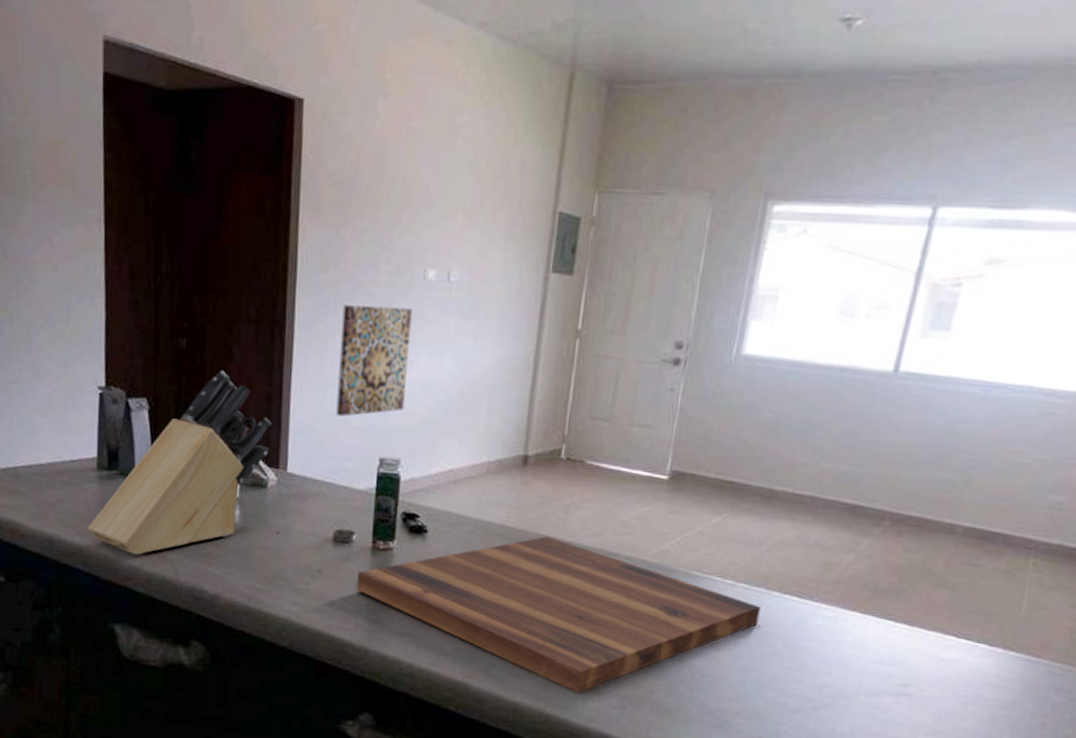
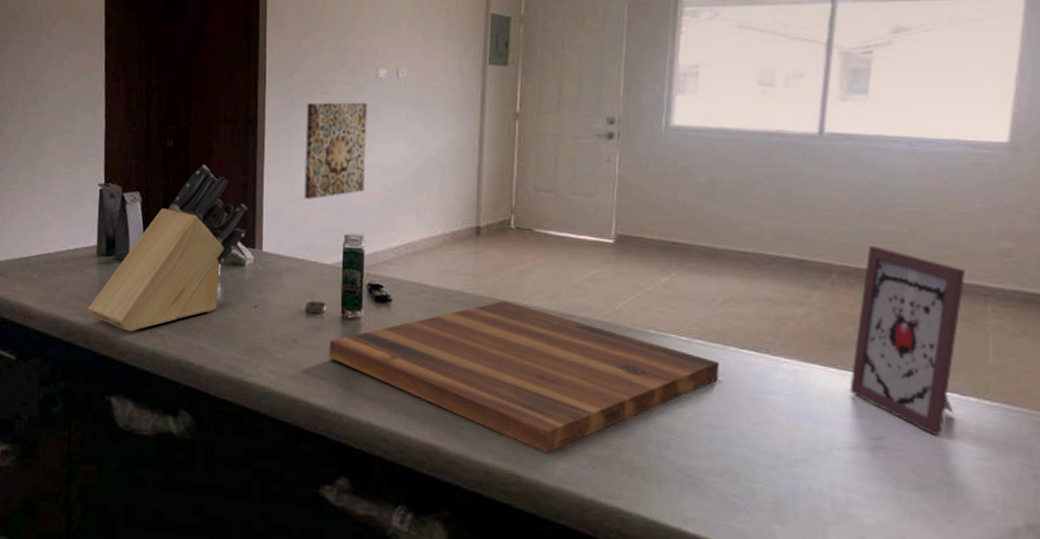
picture frame: none [884,493,1014,684] -> present [850,245,965,436]

